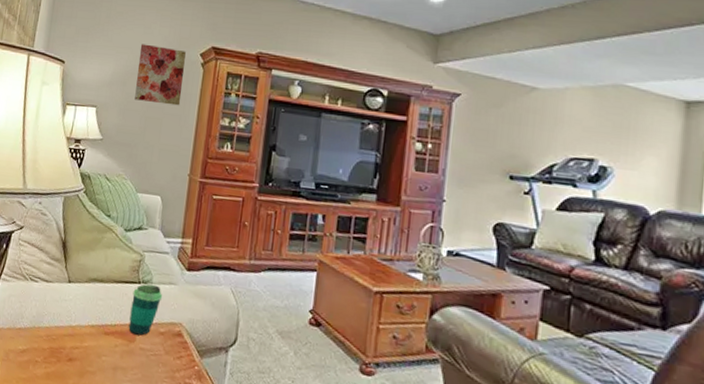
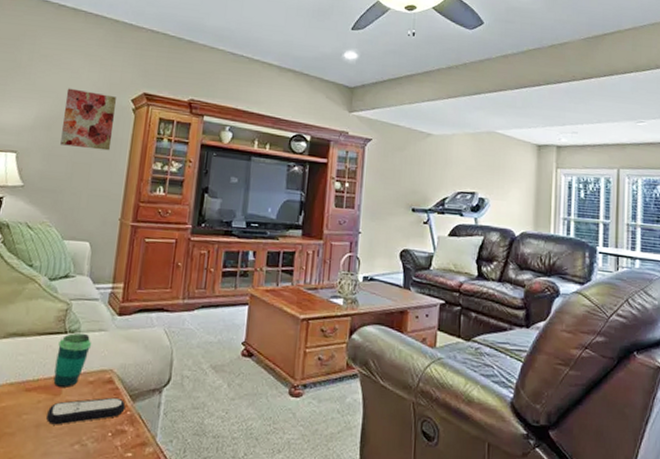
remote control: none [122,348,194,371] -> present [46,397,126,425]

